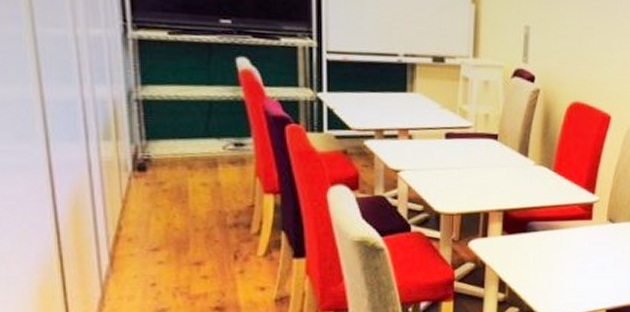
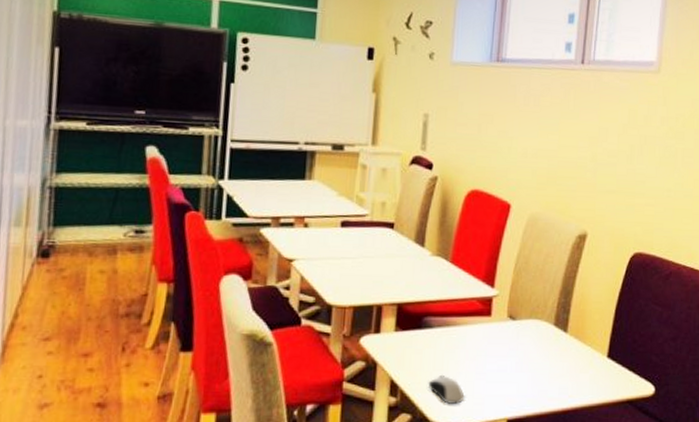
computer mouse: none [534,272,568,298] -> present [428,374,465,404]

